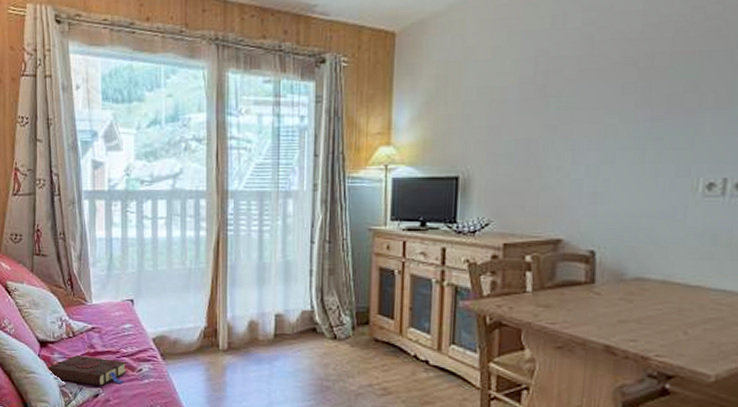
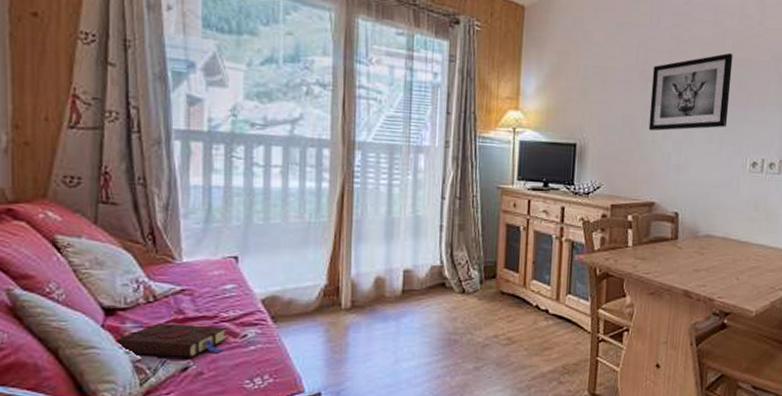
wall art: none [552,46,675,155] -> present [648,52,733,131]

